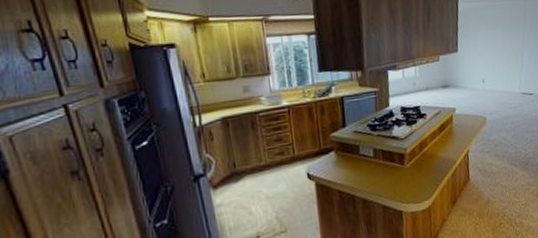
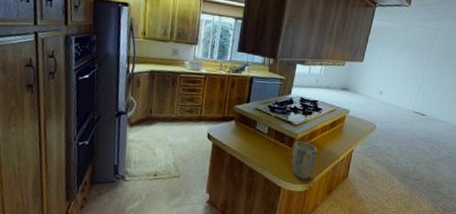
plant pot: none [405,154,433,197] -> present [291,141,318,180]

